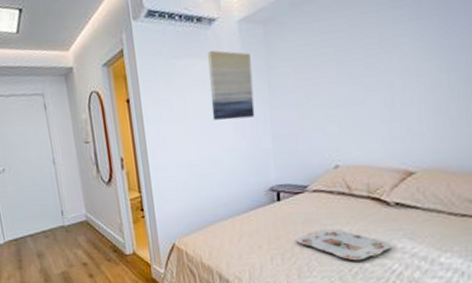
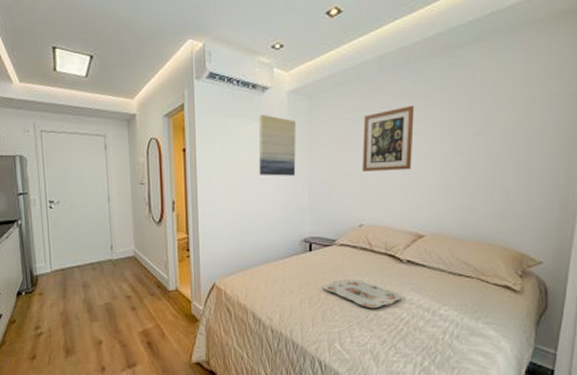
wall art: none [331,17,395,104] -> present [362,105,415,171]

